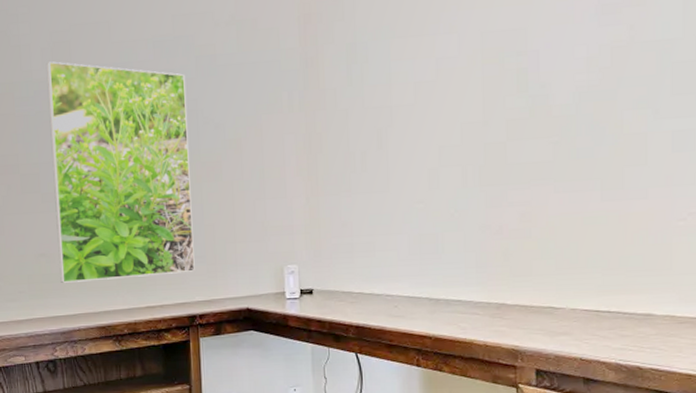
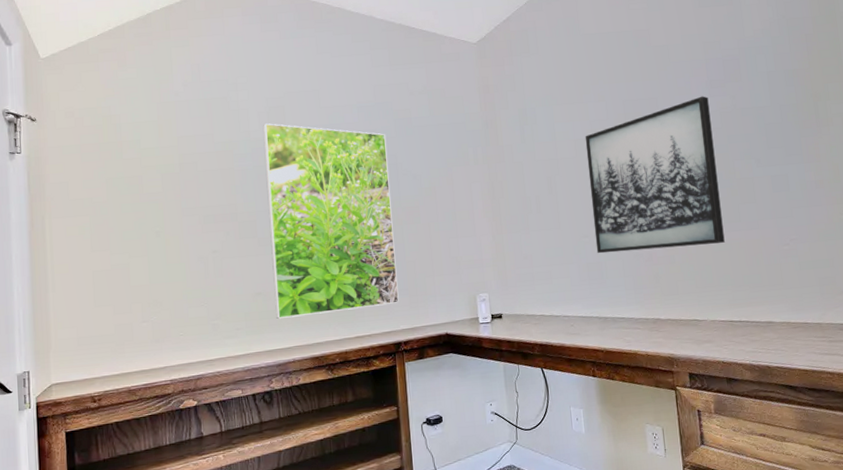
wall art: none [428,25,599,224] -> present [585,96,725,254]

